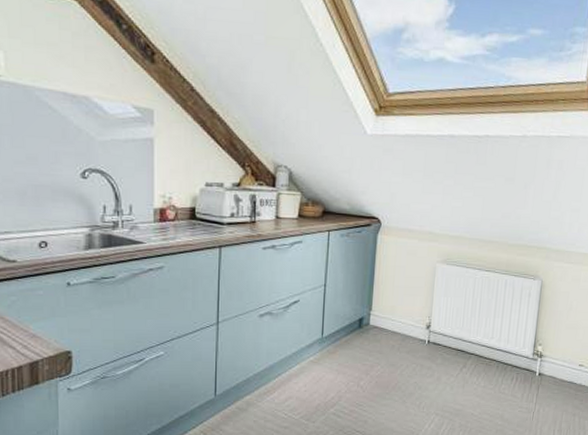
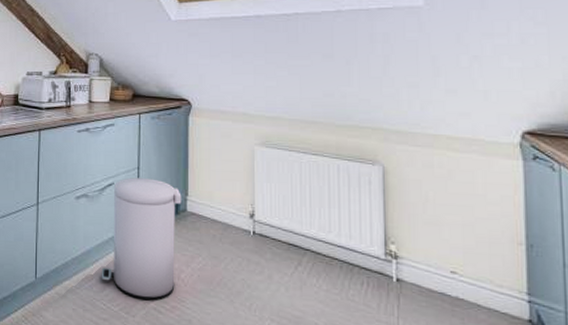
pedal bin: none [283,295,366,407] -> present [101,177,182,301]

